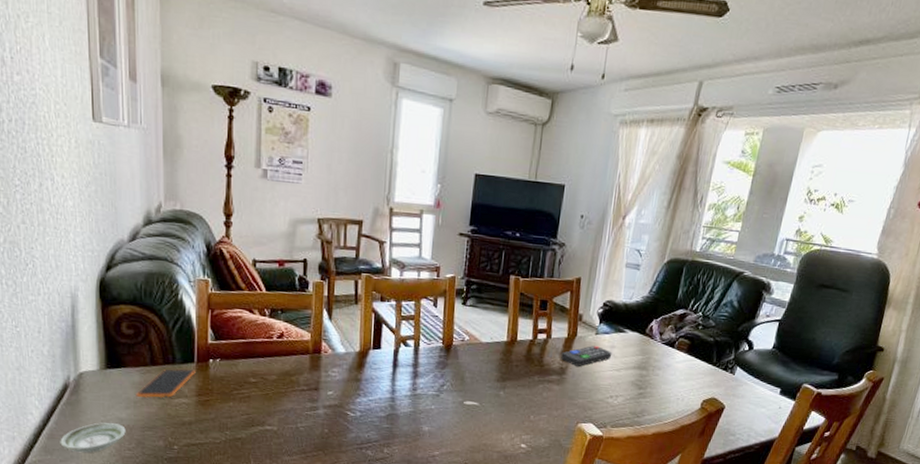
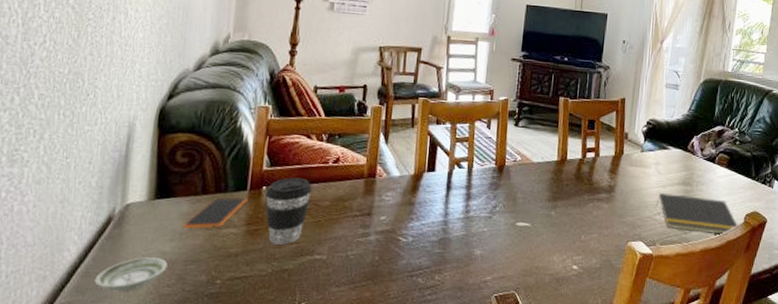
coffee cup: none [212,351,258,415] -> present [265,177,312,245]
remote control: present [561,346,612,366] -> none [609,163,658,184]
notepad: none [609,376,695,420] -> present [656,192,740,235]

